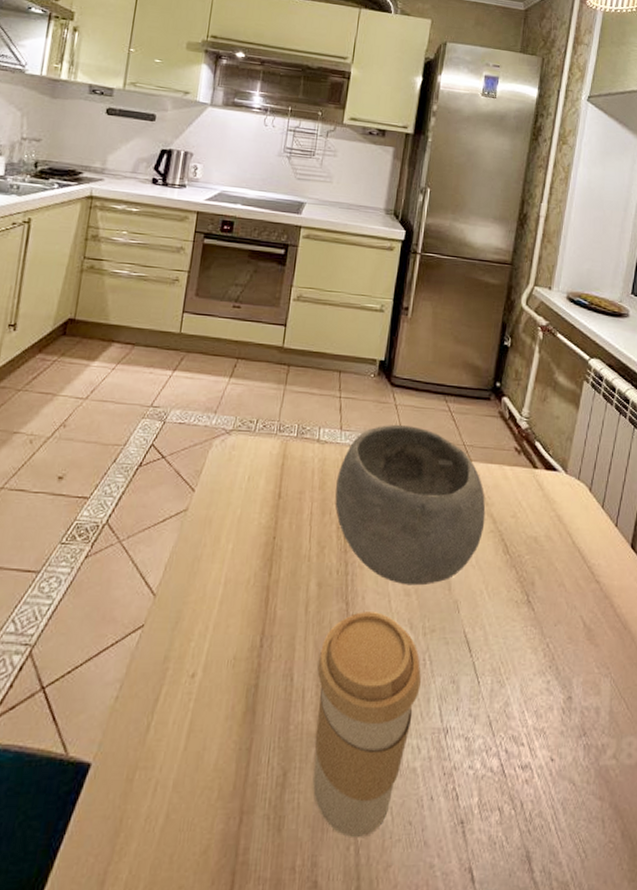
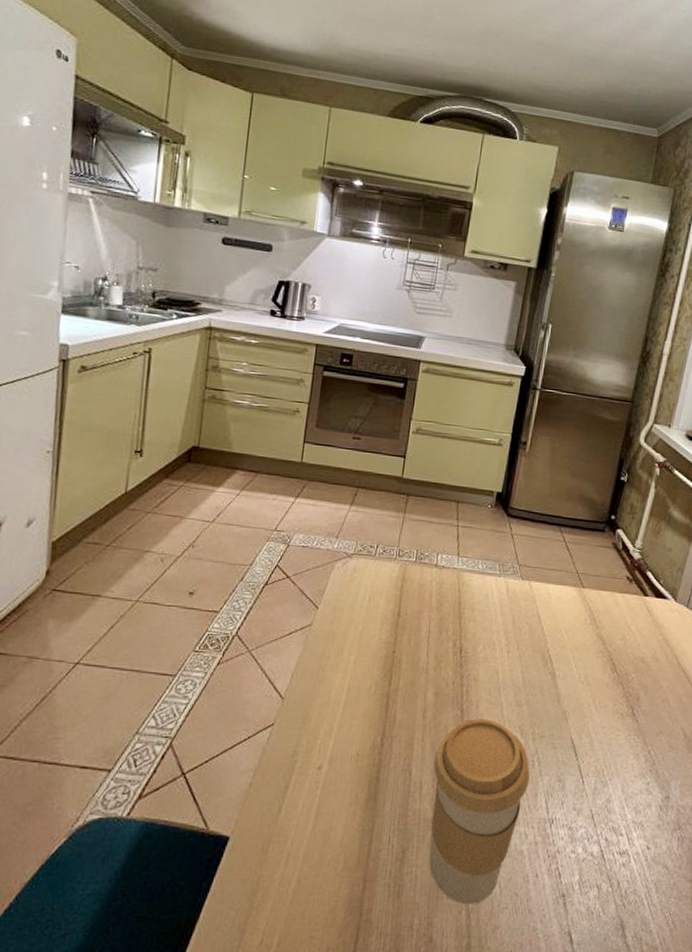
bowl: present [335,424,486,586] -> none [451,552,596,698]

